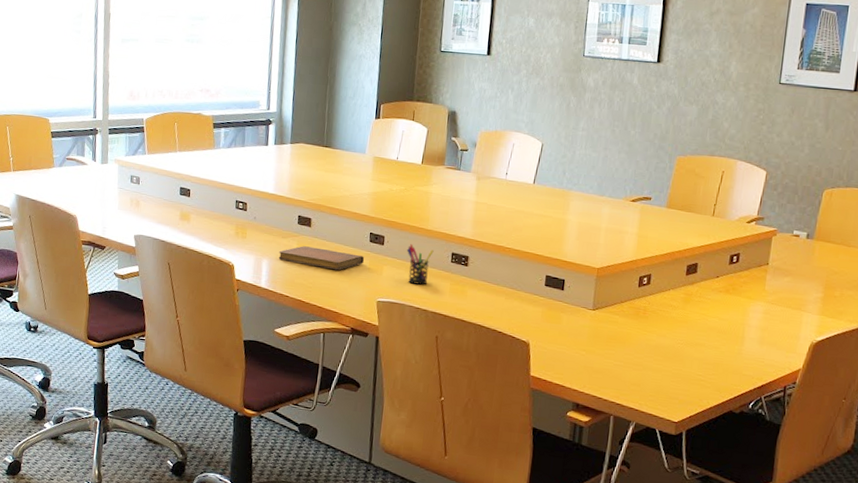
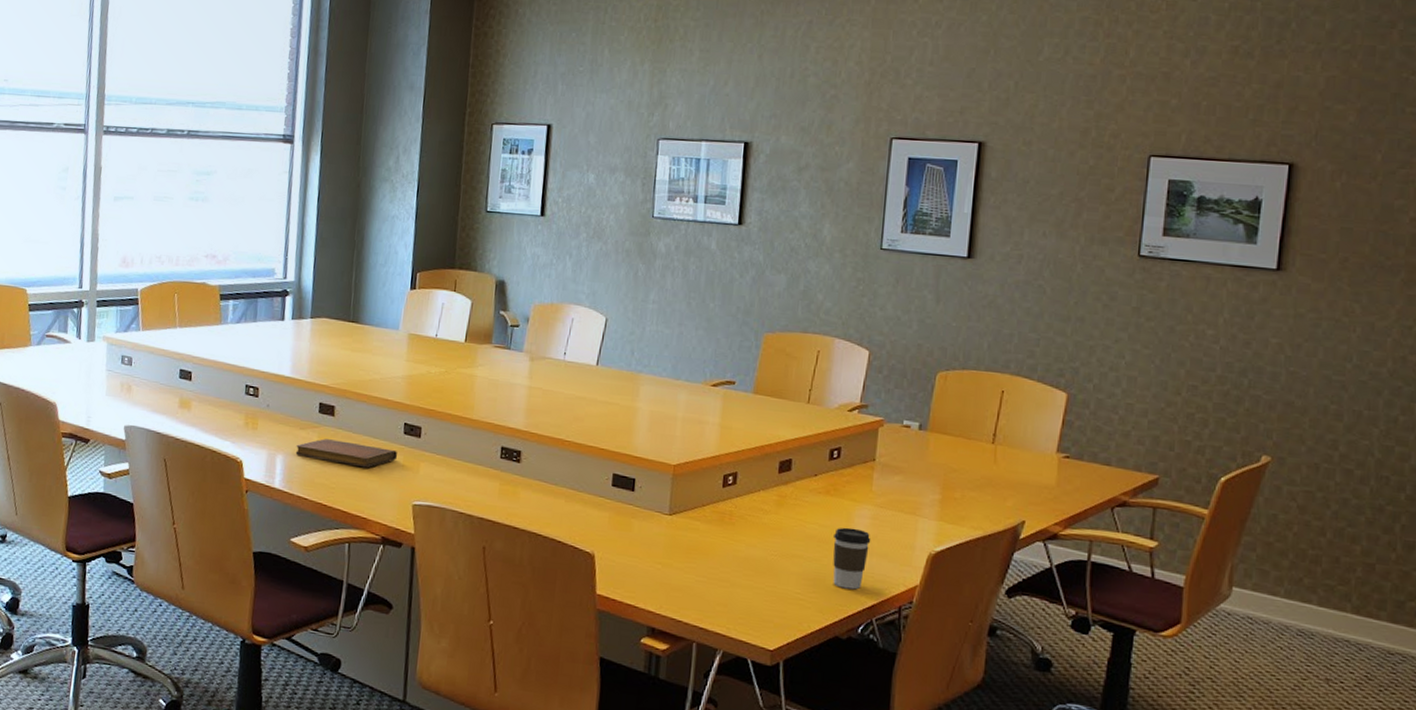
pen holder: present [406,244,434,285] -> none [447,436,480,485]
coffee cup: none [729,320,763,373] -> present [833,527,871,590]

